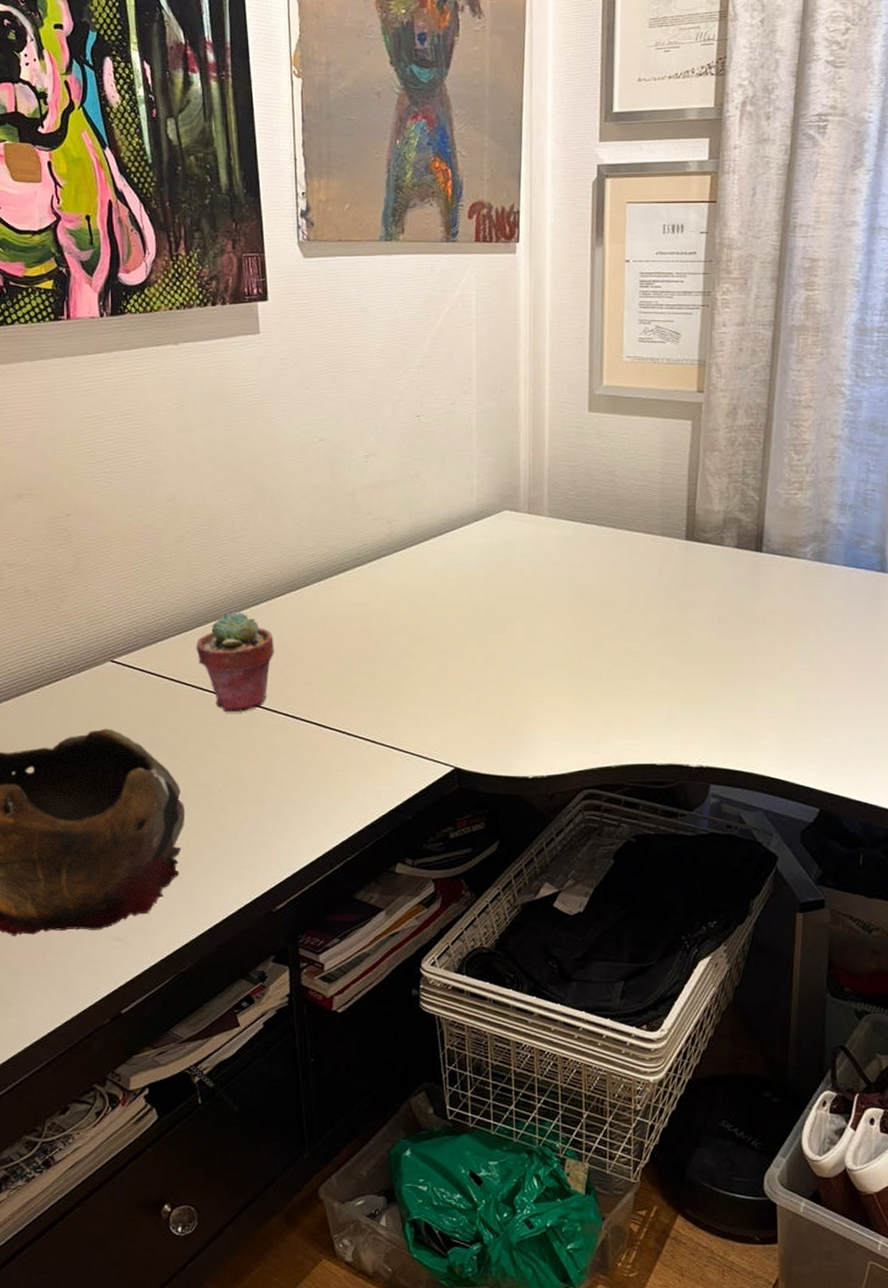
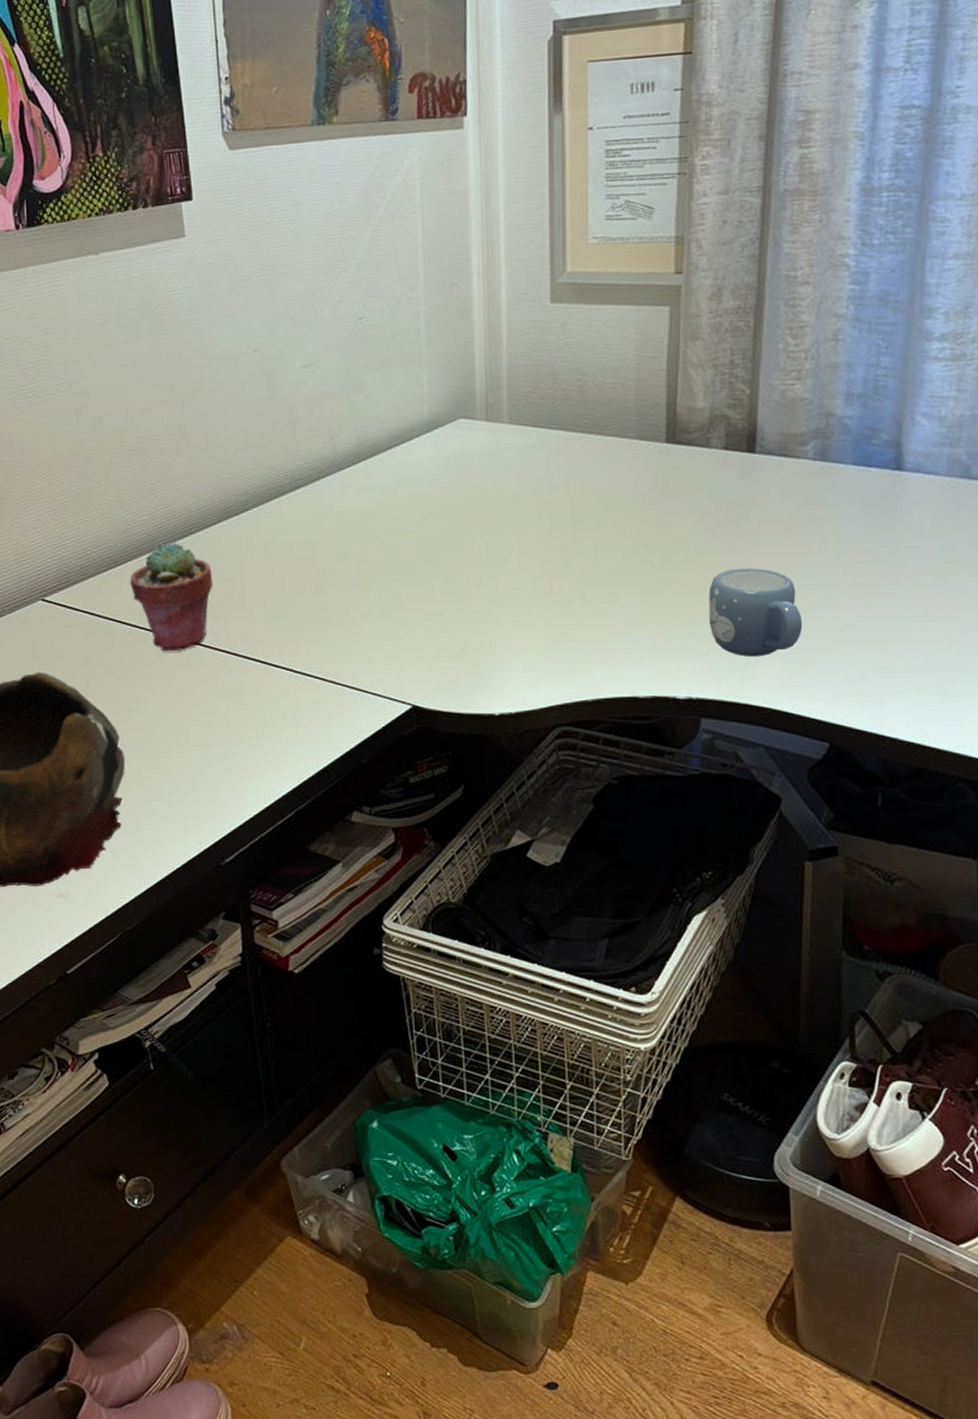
mug: none [719,652,799,732] -> present [708,567,803,657]

